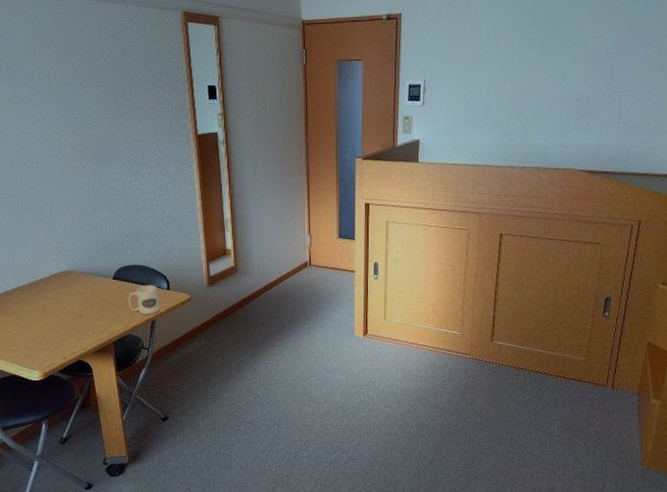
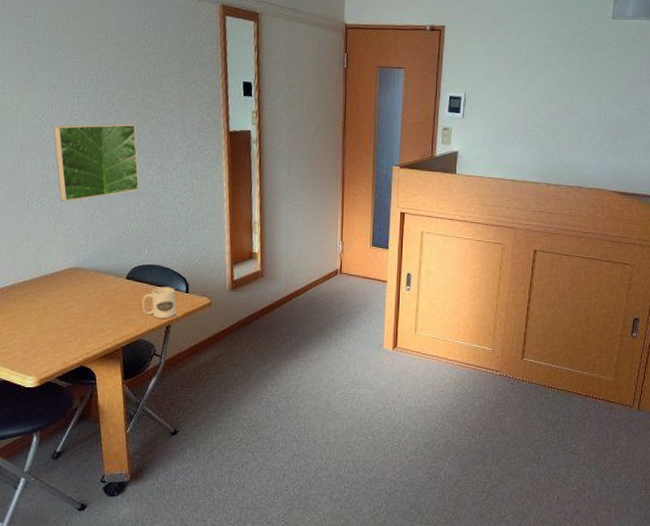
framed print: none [38,134,119,210] -> present [53,123,139,201]

